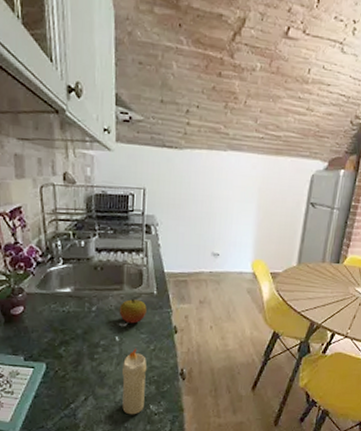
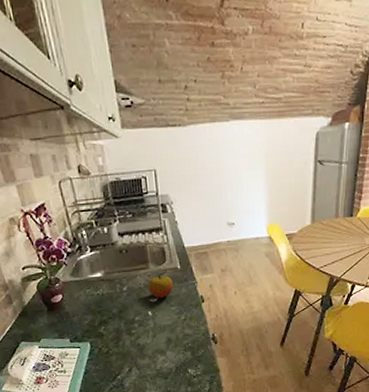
candle: present [122,348,148,415] -> none [158,320,183,380]

